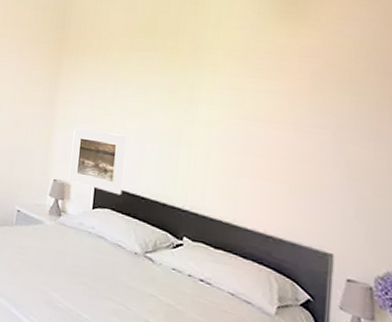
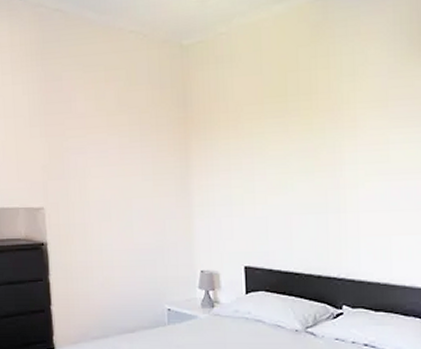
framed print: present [69,127,127,196] -> none [214,212,274,275]

